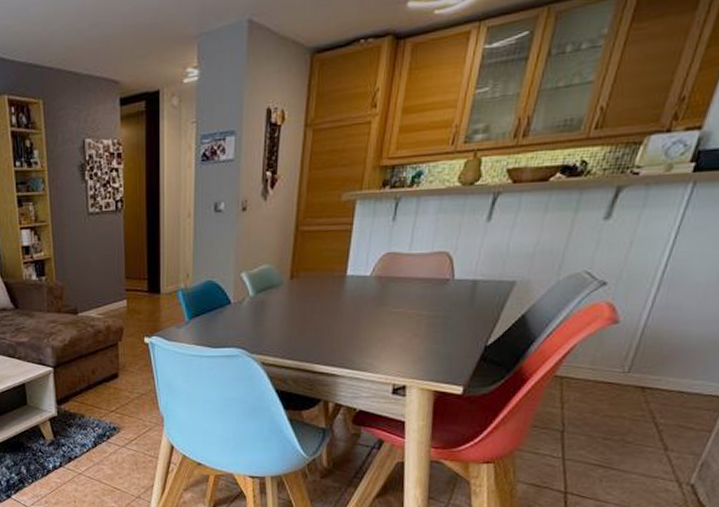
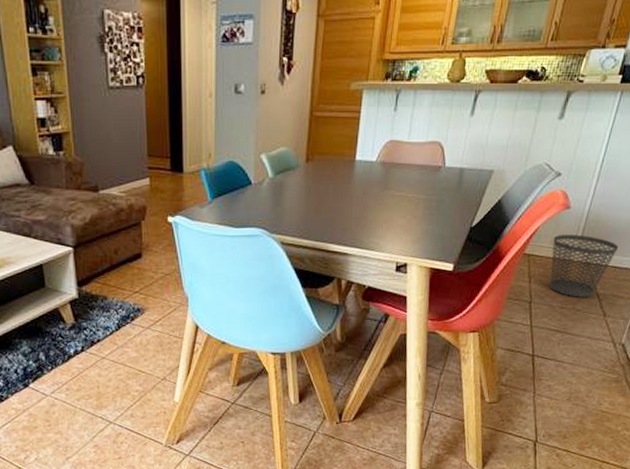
wastebasket: none [588,354,688,427] -> present [549,235,619,297]

